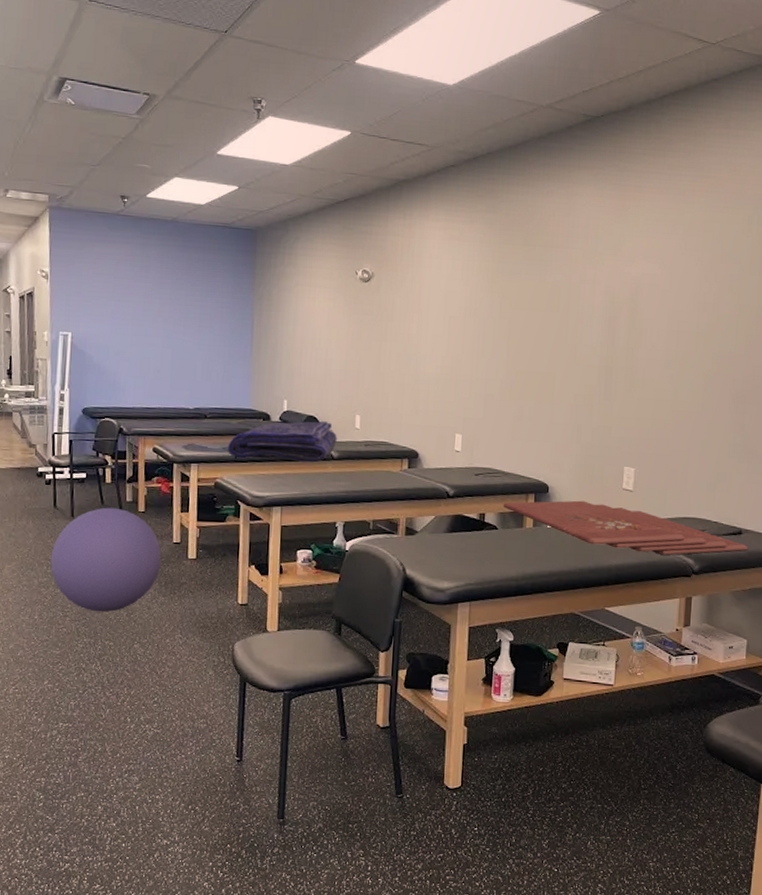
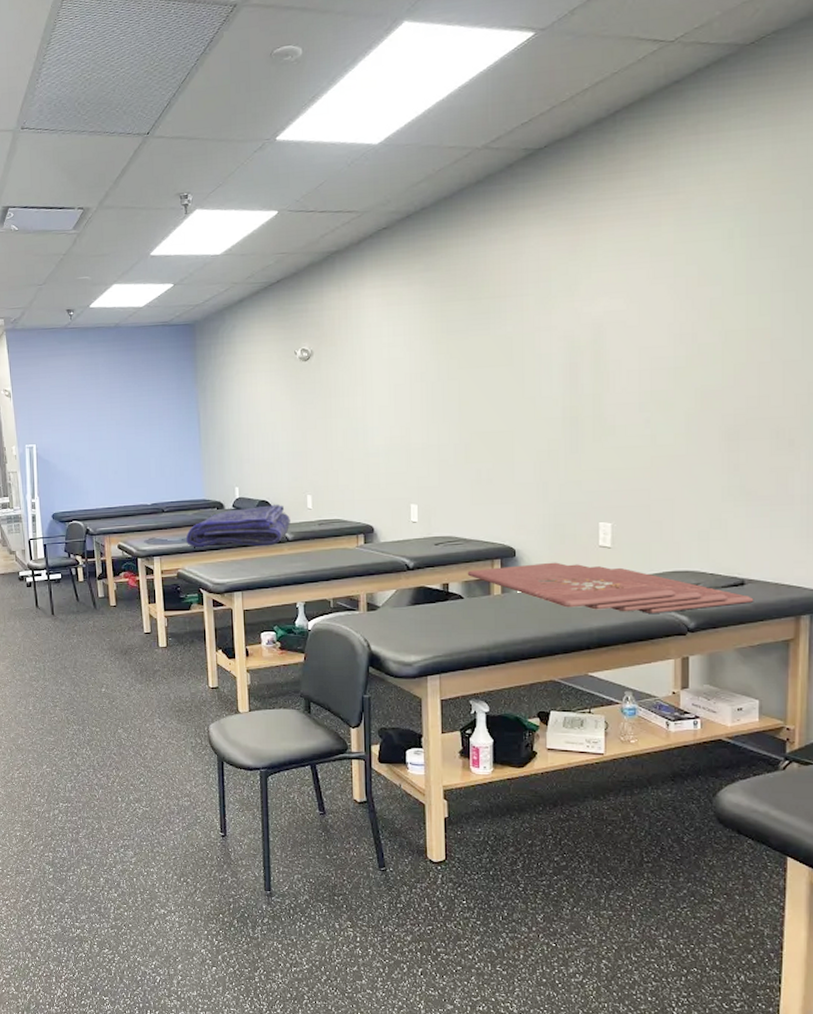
ball: present [50,507,162,612] -> none [37,604,135,701]

